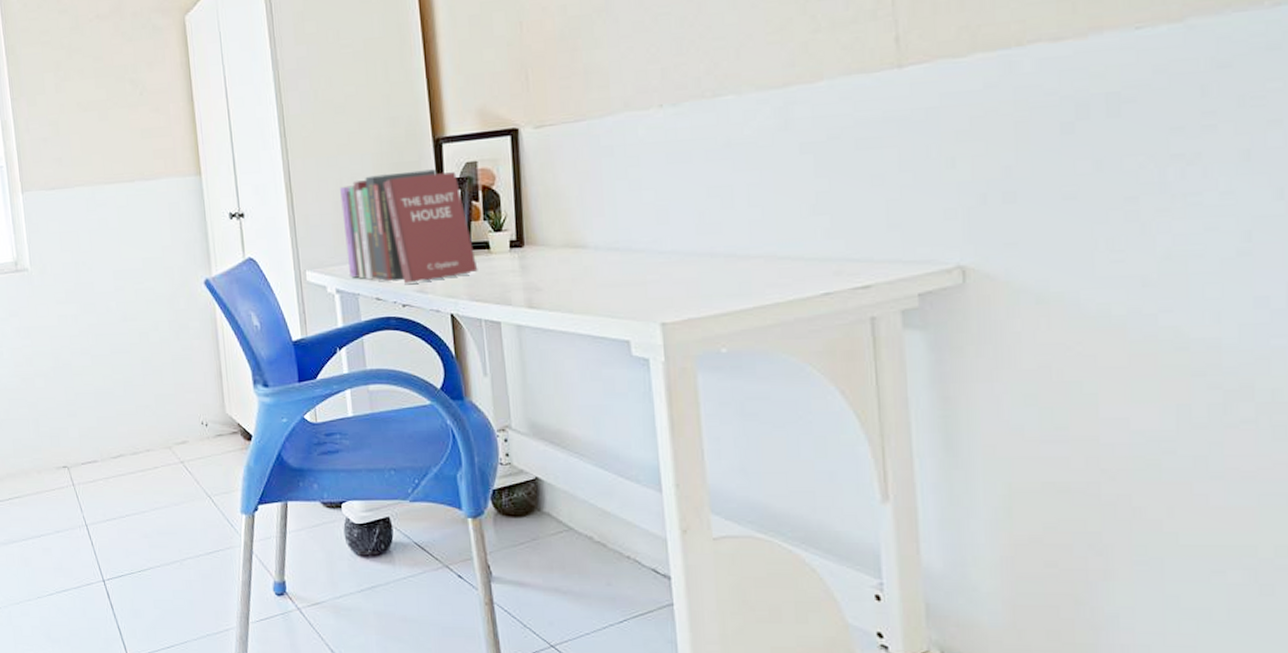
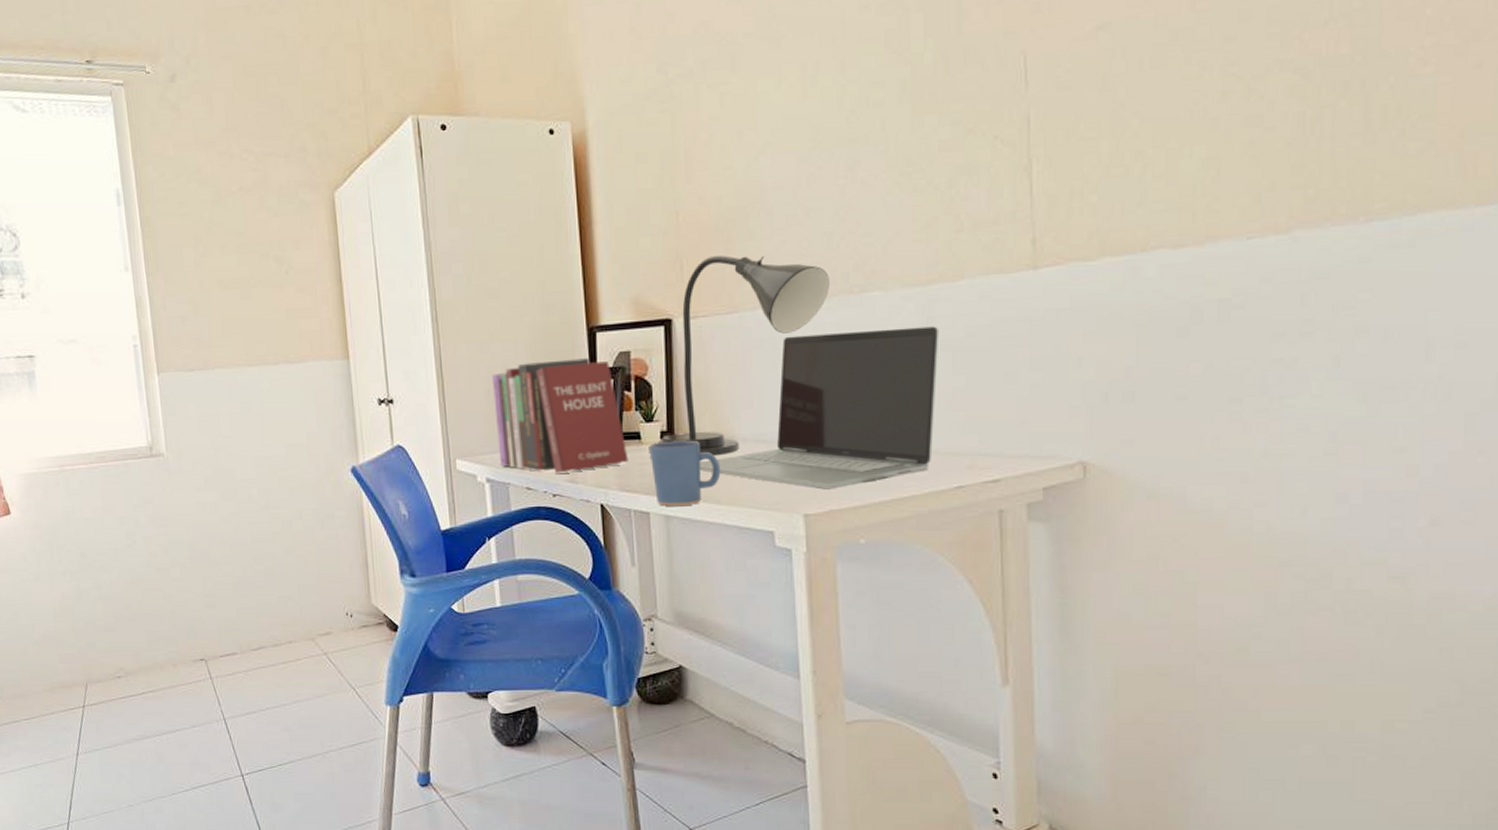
desk lamp: none [498,63,680,265] -> present [649,255,829,457]
mug: none [498,249,573,316] -> present [649,440,721,507]
laptop: none [551,129,799,298] -> present [700,326,939,490]

